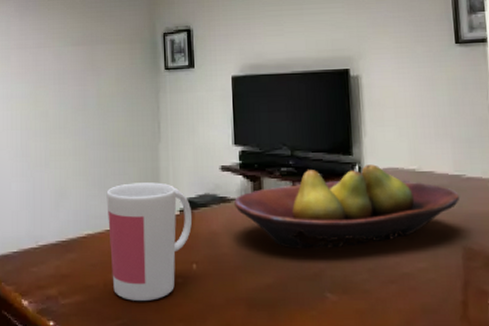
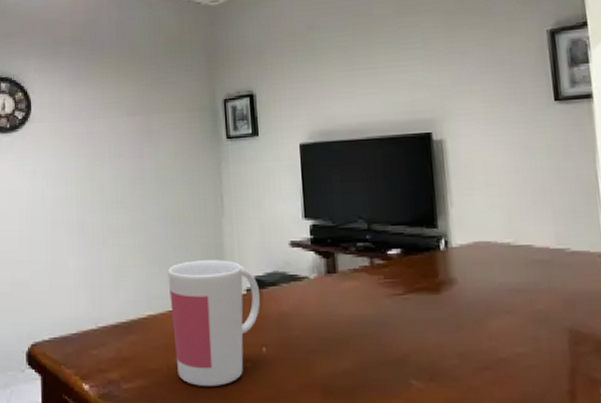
fruit bowl: present [234,164,460,249] -> none [306,238,564,331]

